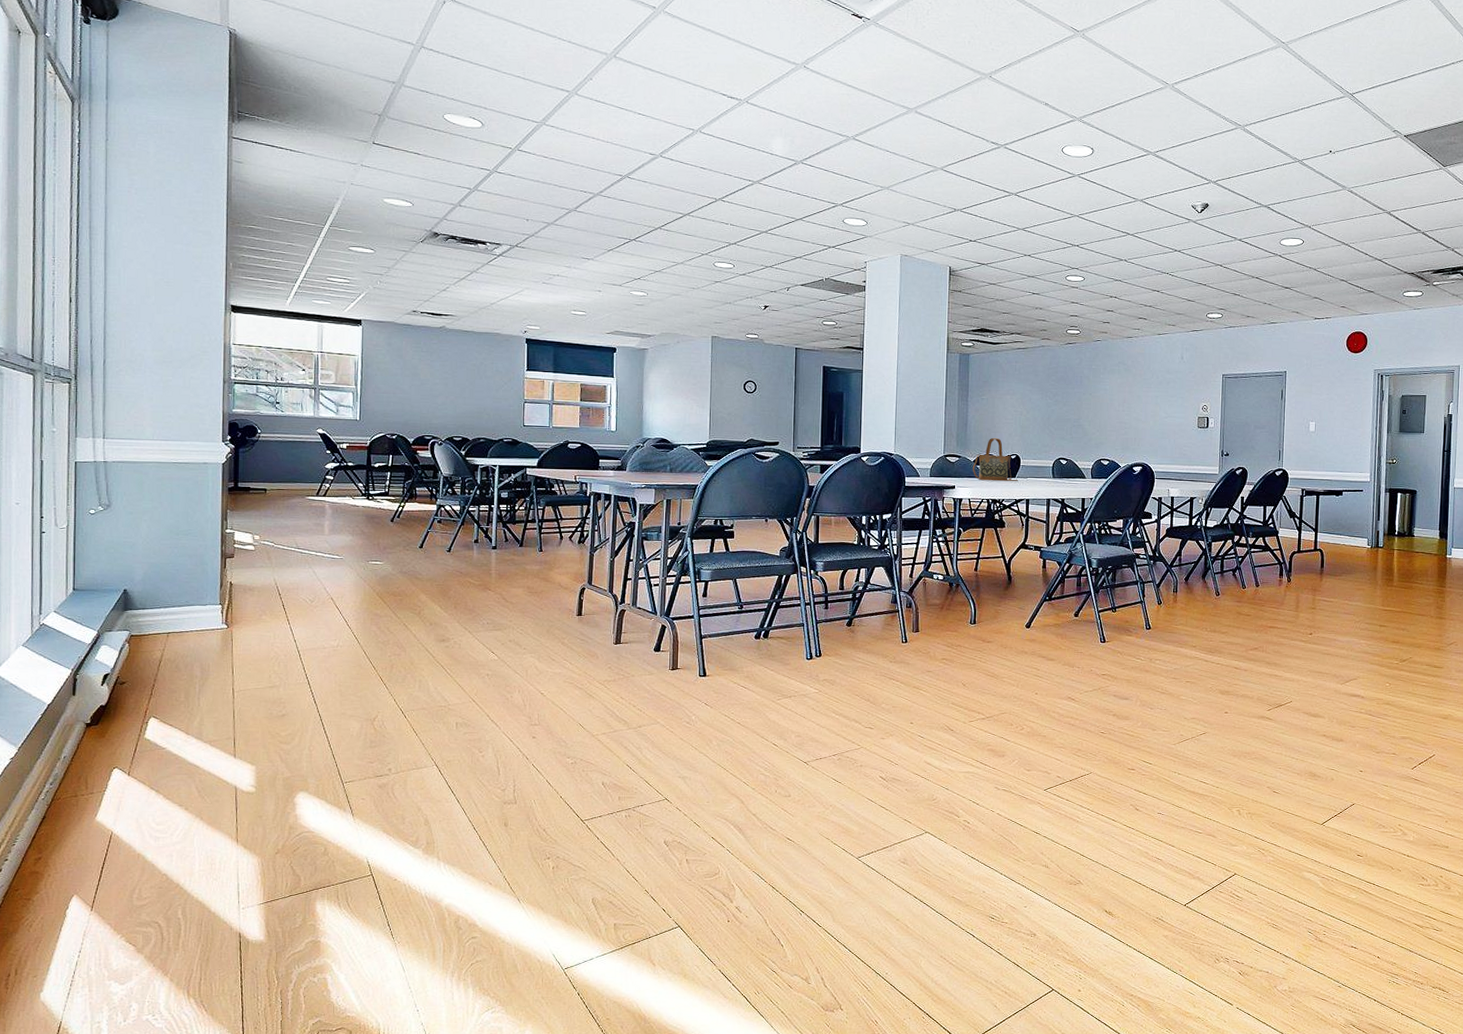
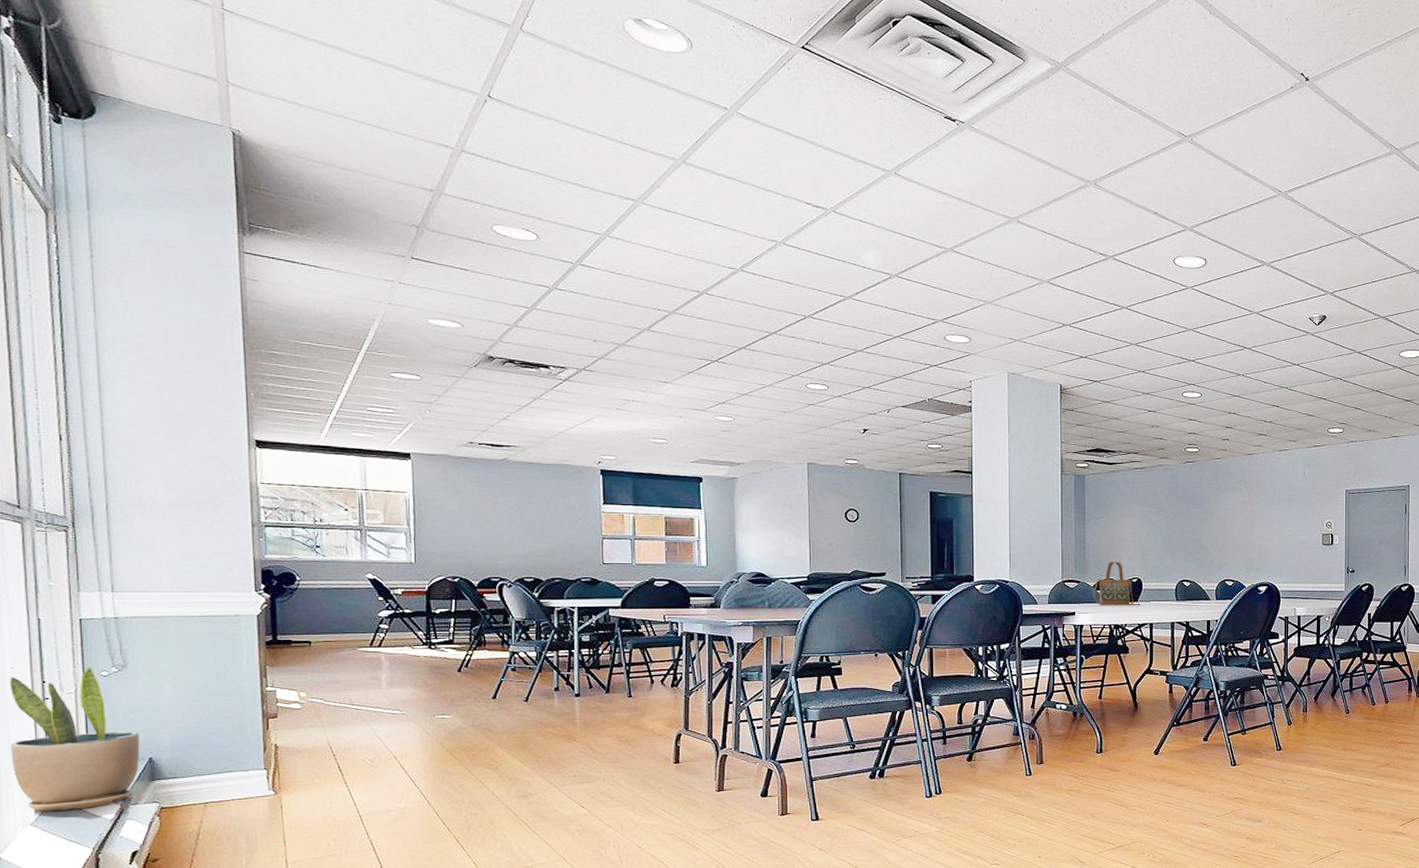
potted plant: none [10,505,117,634] -> present [9,667,140,812]

